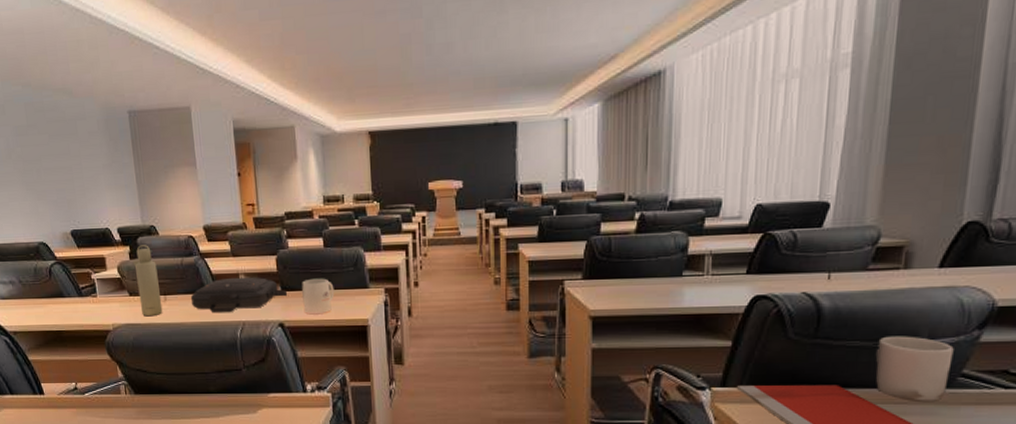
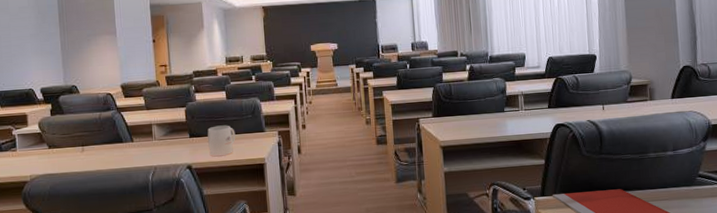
bottle: present [134,245,163,317] -> none [55,102,80,167]
laptop bag: present [190,277,288,314] -> none [106,126,195,160]
mug: present [875,336,954,403] -> none [642,149,692,199]

